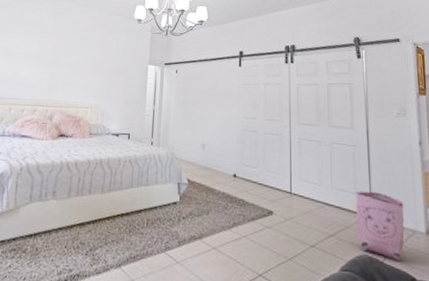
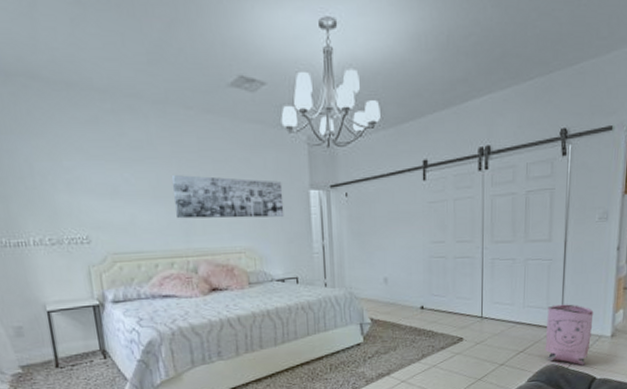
wall art: none [46,45,128,83] -> present [171,175,285,219]

